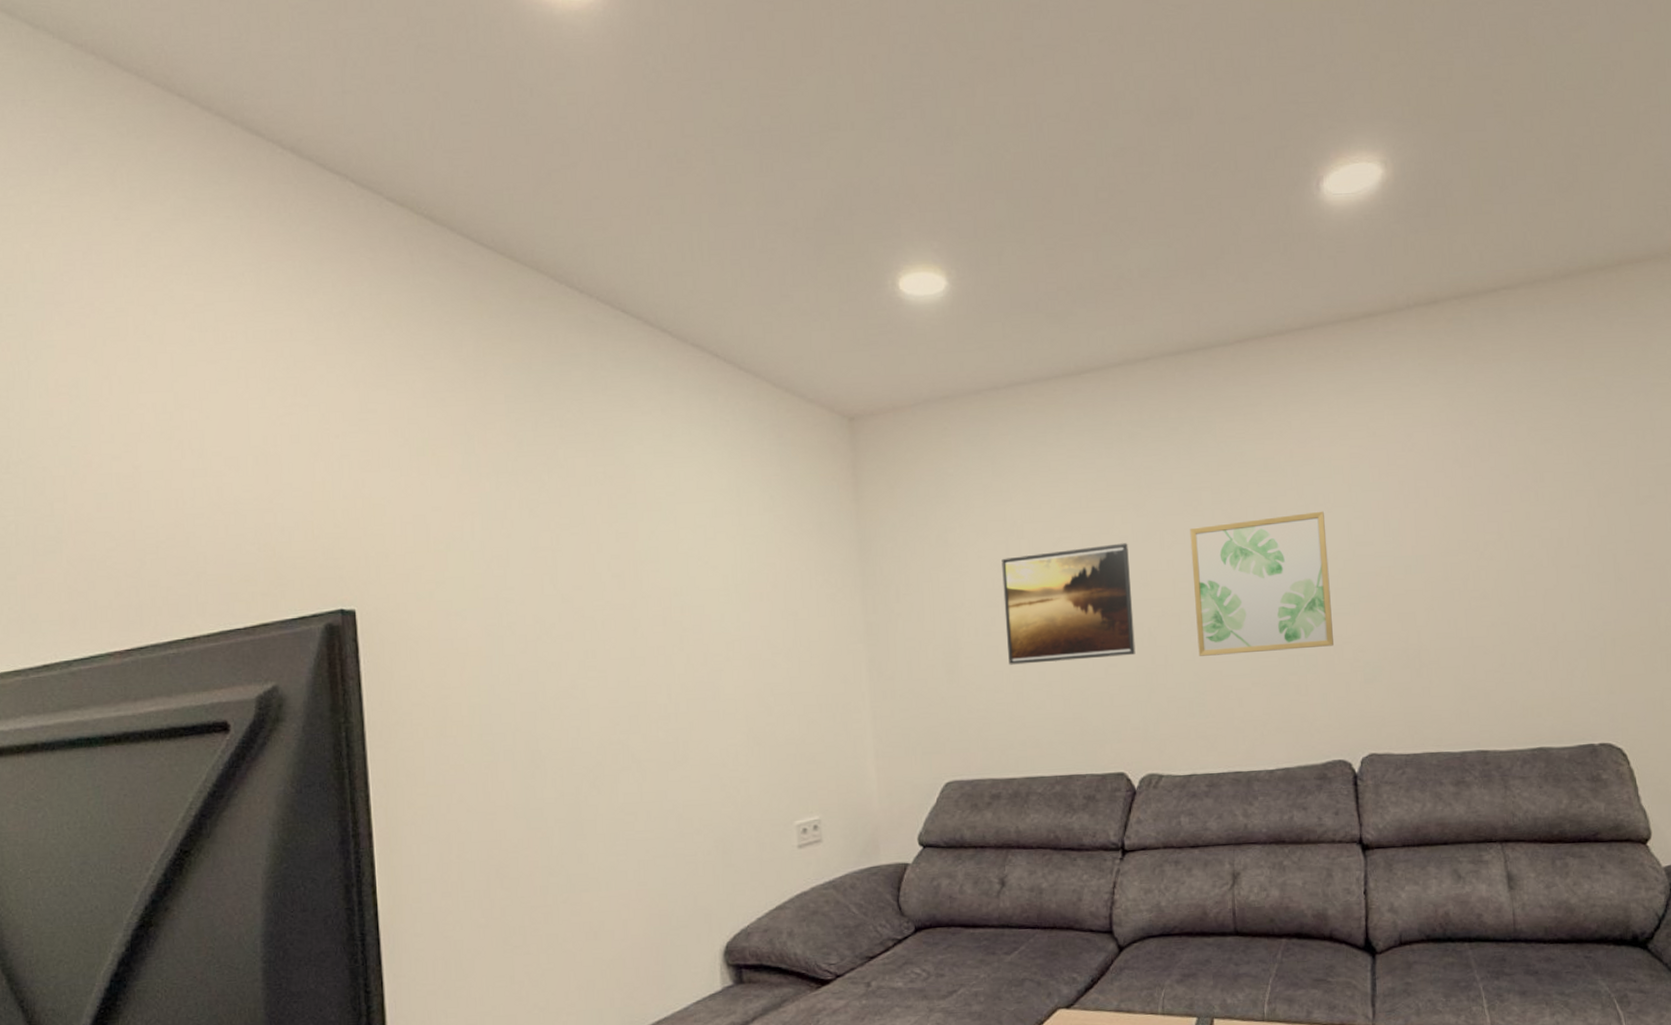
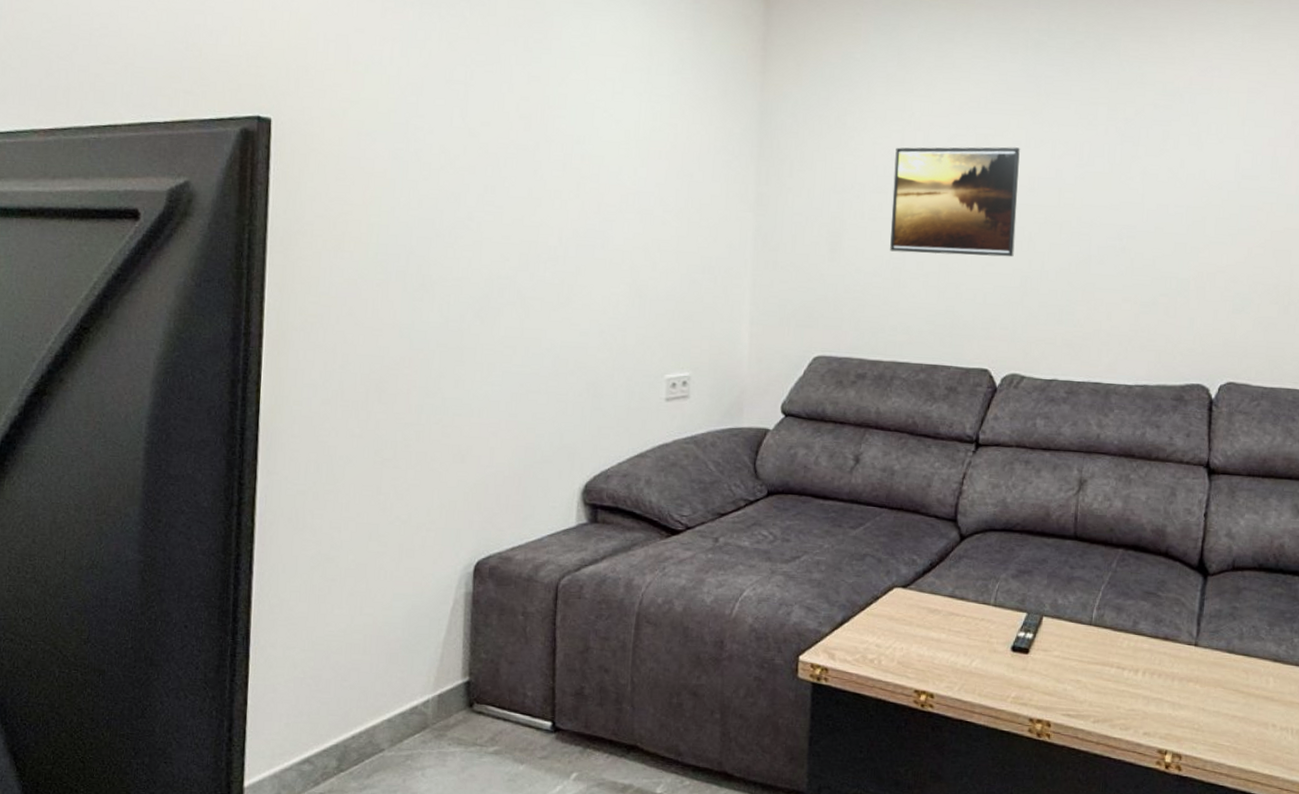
wall art: present [1190,511,1335,656] -> none [1074,140,1215,273]

